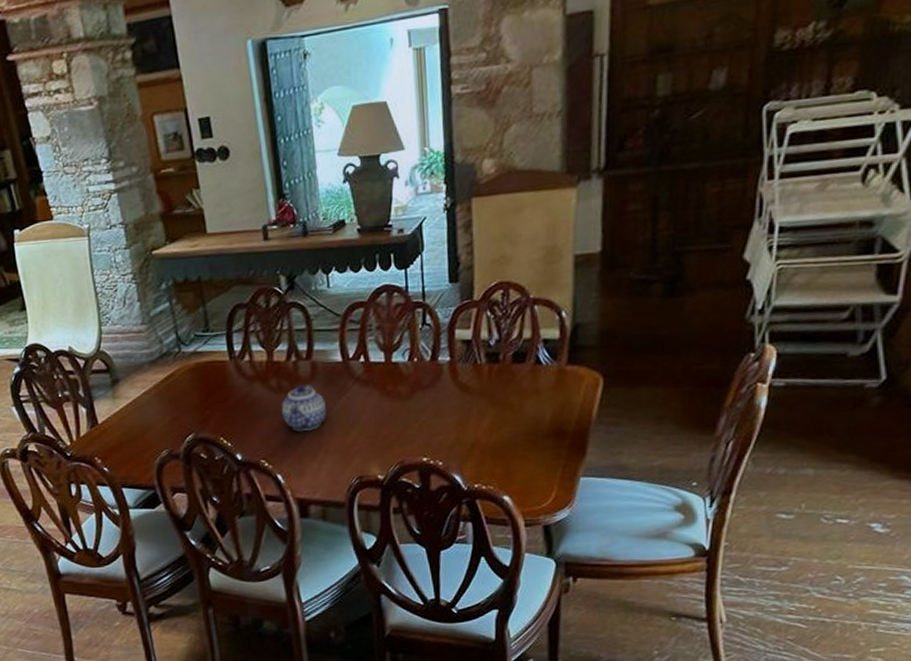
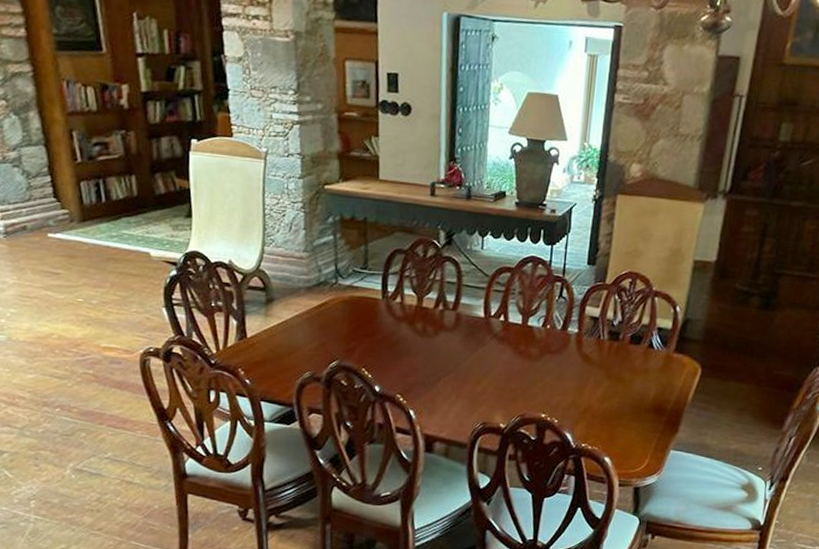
teapot: present [281,383,326,432] -> none [422,332,464,375]

